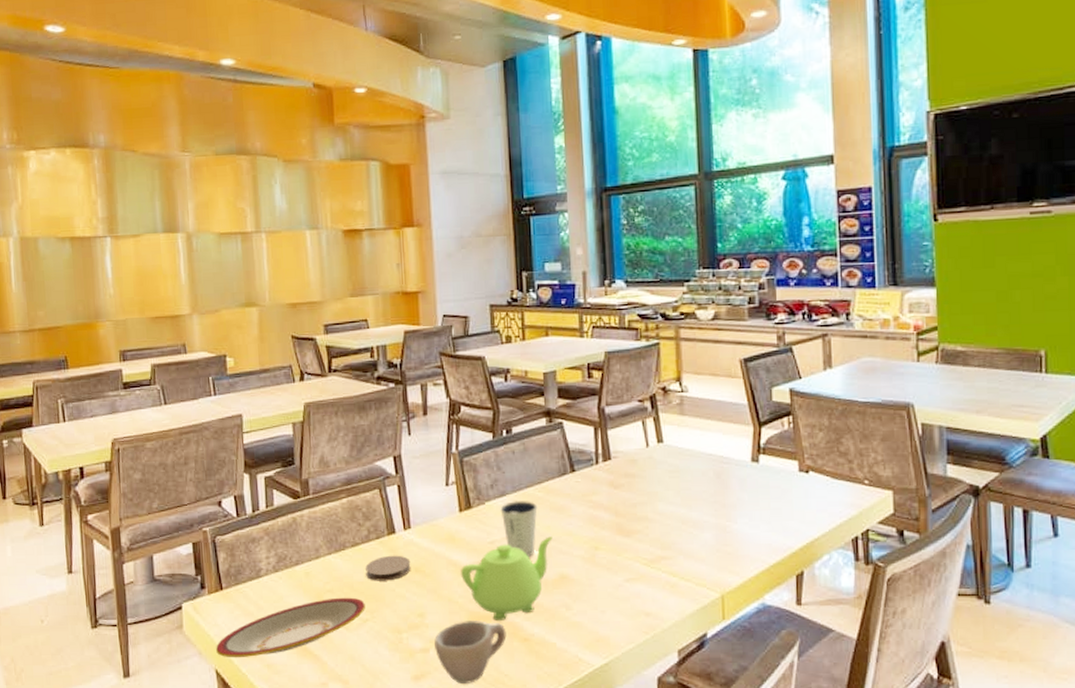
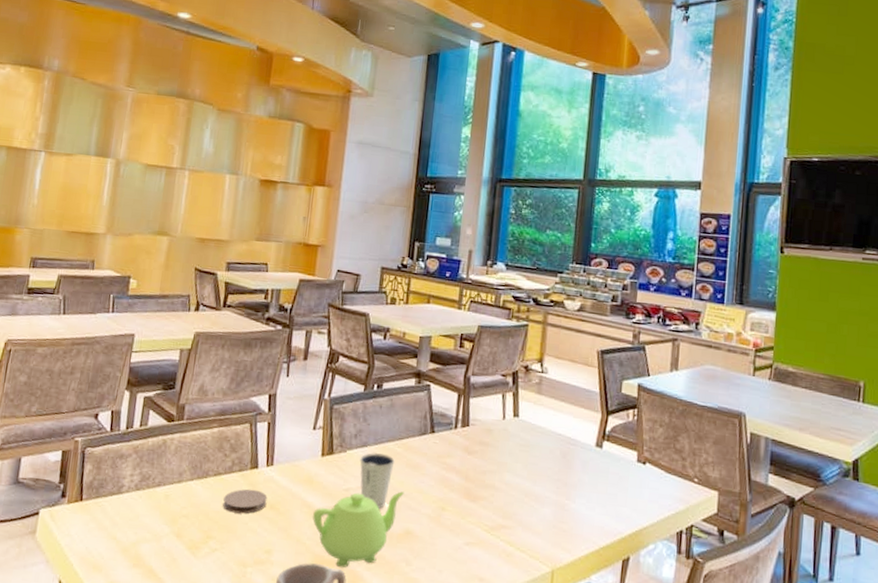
plate: present [216,597,365,658] -> none [64,523,217,572]

